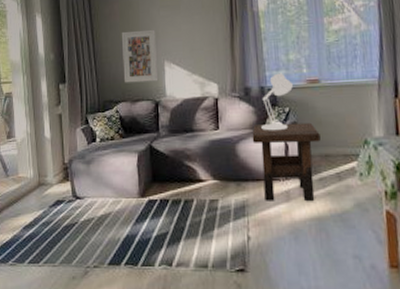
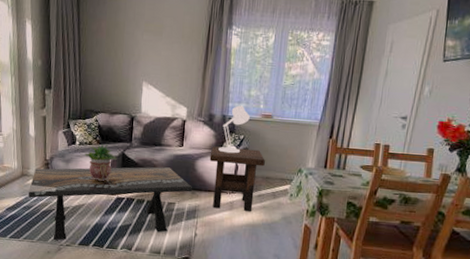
coffee table: none [46,156,236,261] -> present [28,167,192,240]
potted plant: none [107,137,144,183] -> present [85,144,117,182]
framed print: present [121,29,159,83] -> none [105,49,138,99]

